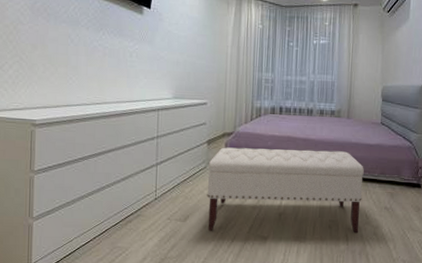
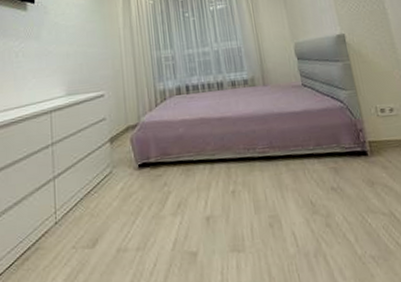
bench: present [207,147,364,233] -> none [114,125,308,256]

